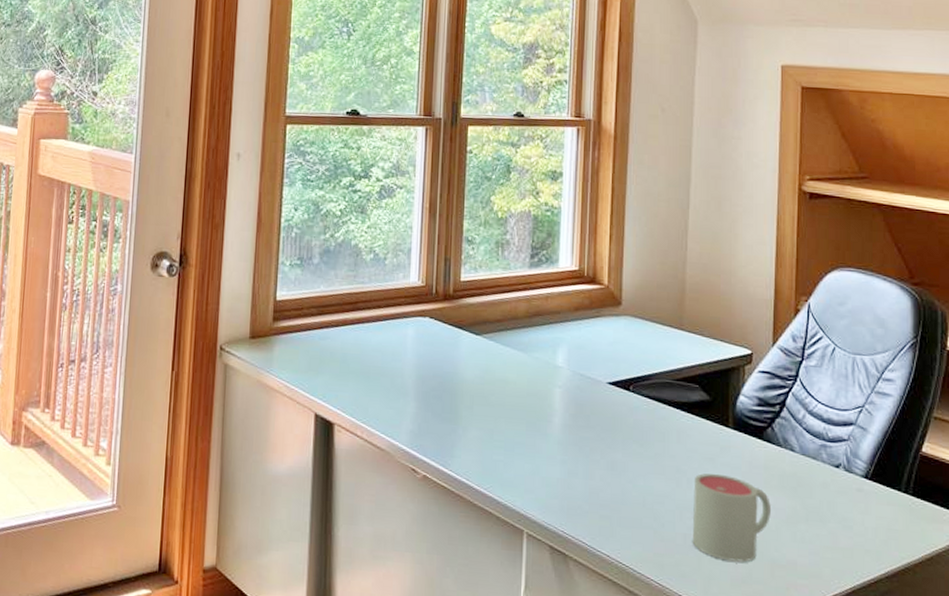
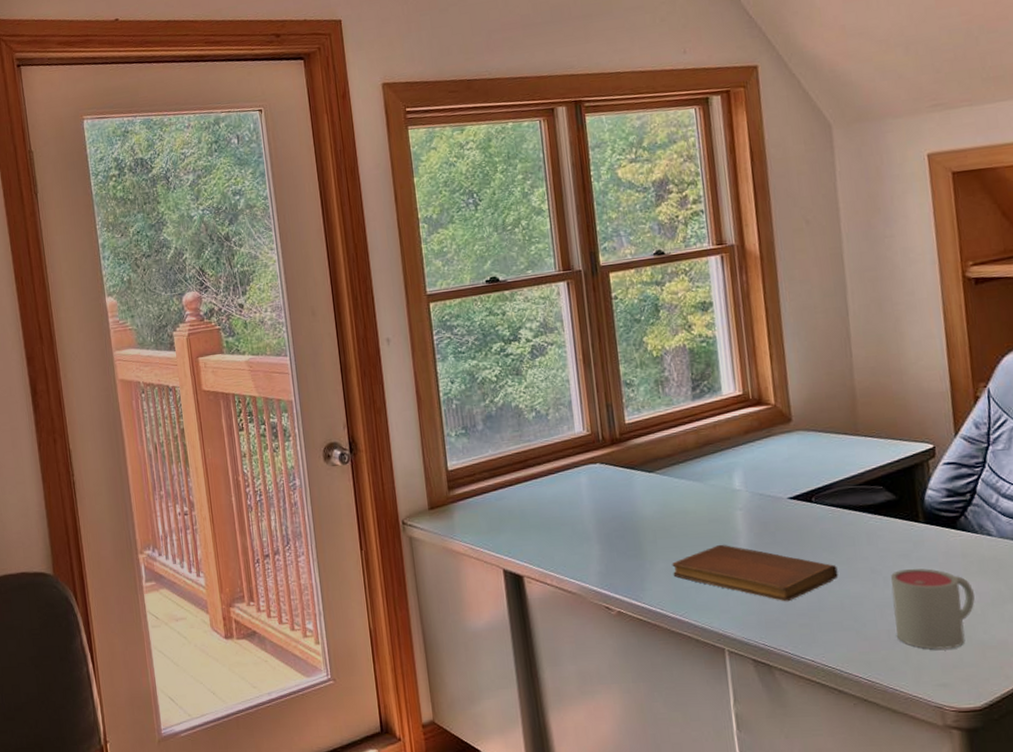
notebook: none [484,421,645,490] -> present [672,545,838,602]

